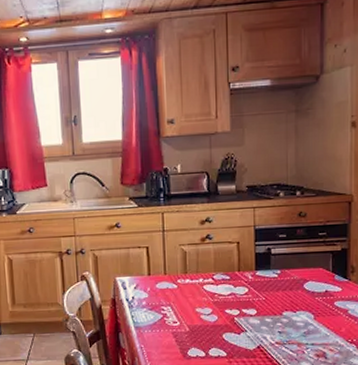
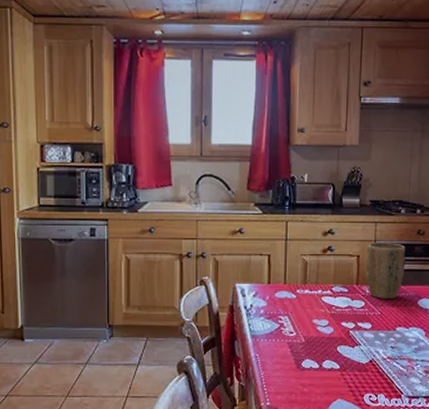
plant pot: none [246,227,288,285] -> present [365,243,406,300]

